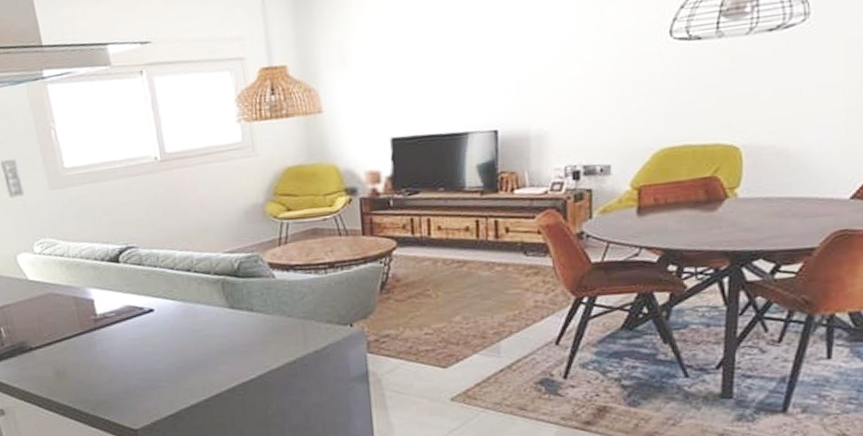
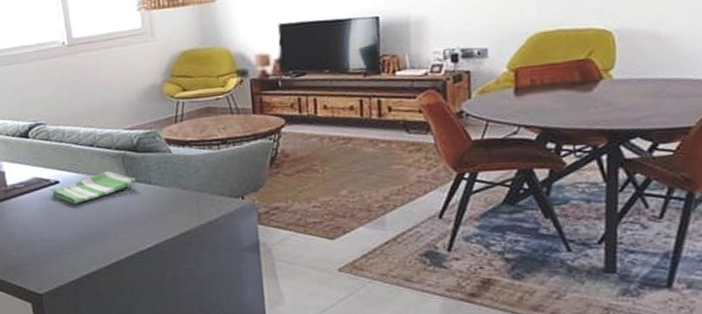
dish towel: none [145,297,237,334] -> present [51,171,136,205]

